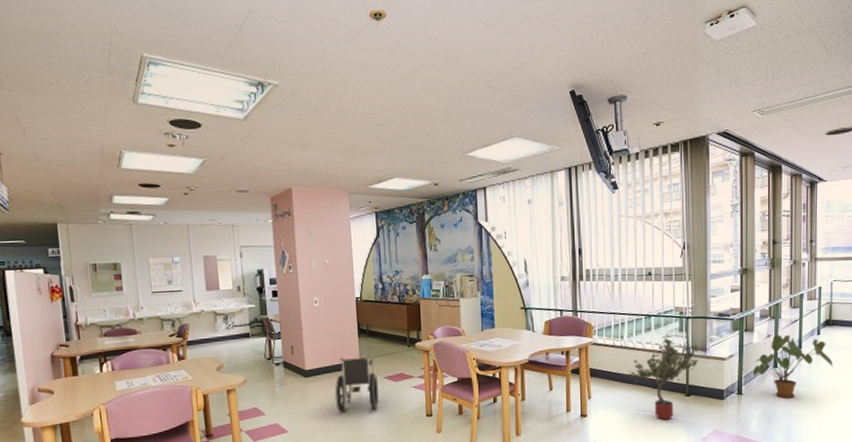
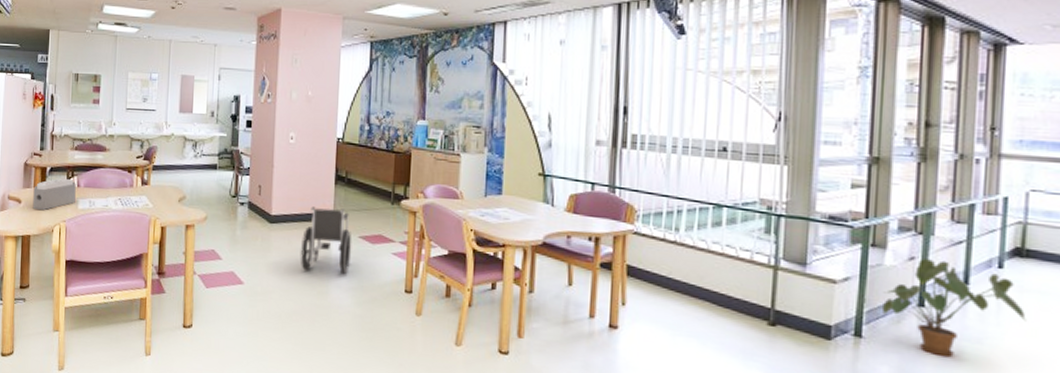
battery: none [65,364,112,398] -> present [33,179,76,211]
potted tree: present [628,334,699,420] -> none [682,233,794,355]

